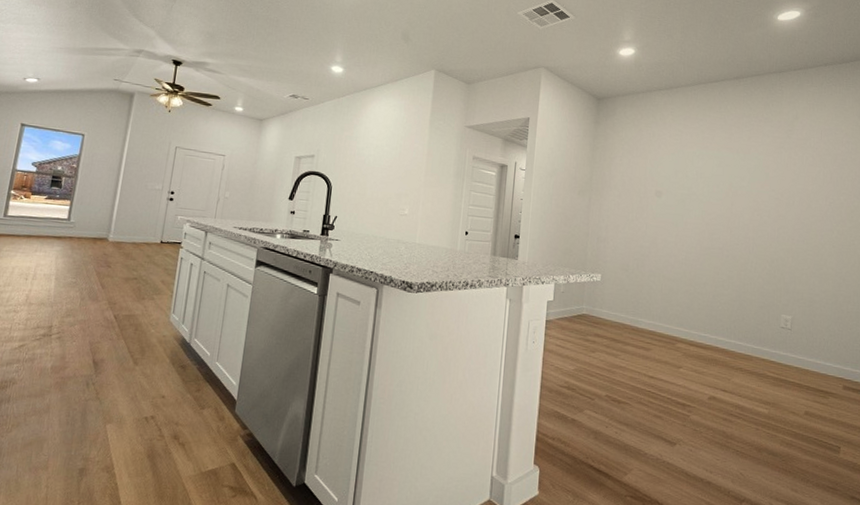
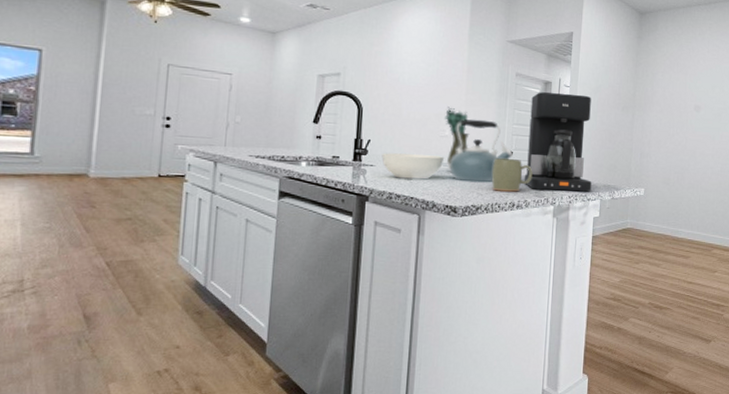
bowl: none [346,228,403,255] -> present [381,152,445,180]
vase: none [405,187,428,247] -> present [445,107,470,169]
kettle: none [407,199,468,260] -> present [449,119,513,182]
mug: none [446,237,487,272] -> present [491,158,533,192]
coffee maker: none [478,174,547,275] -> present [524,92,592,192]

